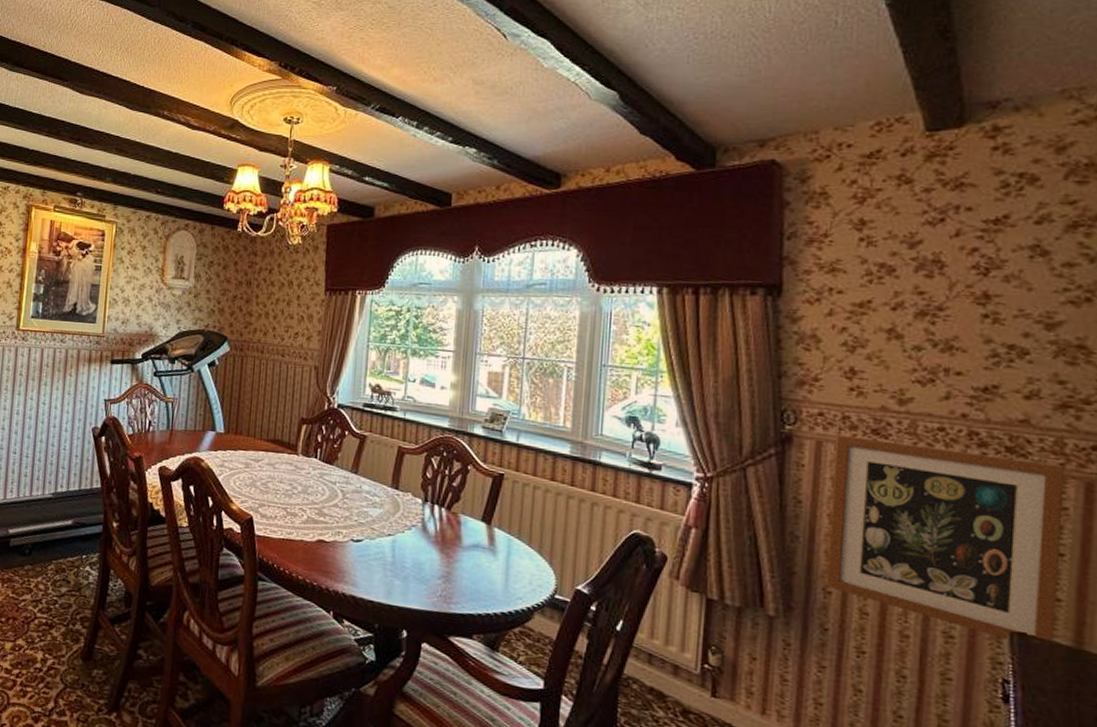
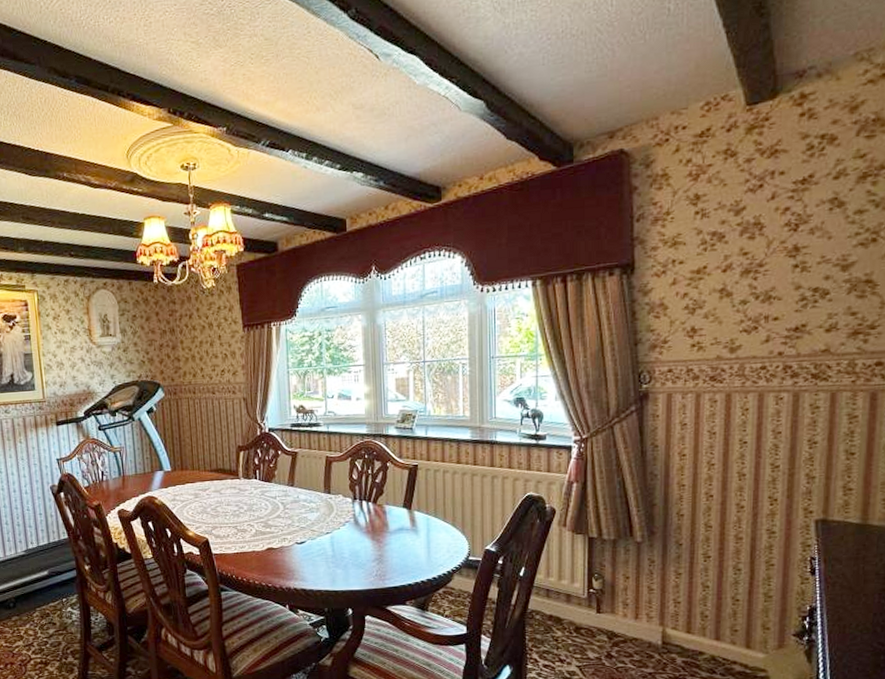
wall art: present [826,435,1065,643] -> none [679,382,856,527]

